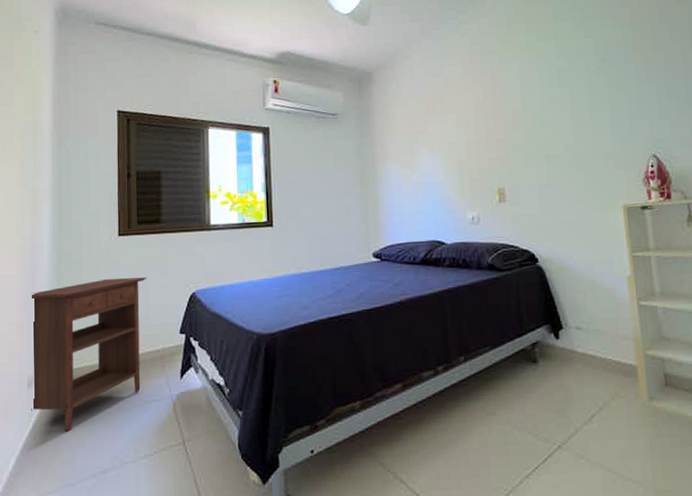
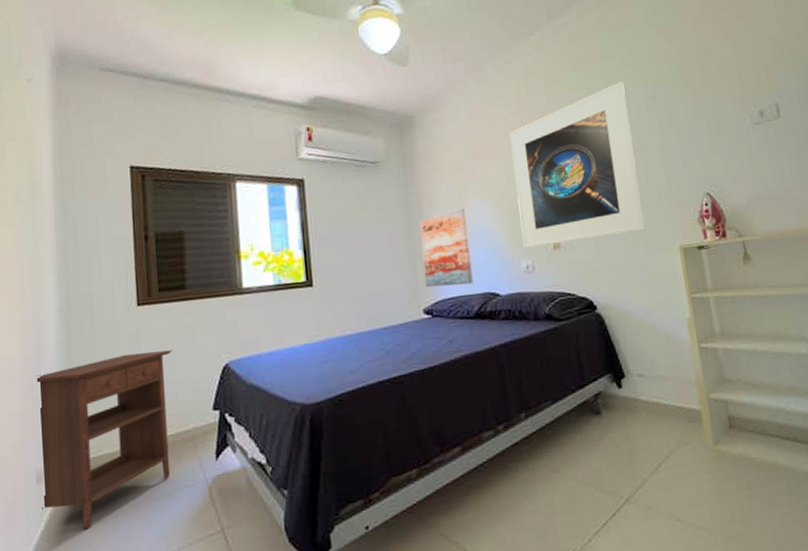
wall art: none [373,160,421,233] -> present [419,208,474,288]
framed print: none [462,44,590,201] -> present [510,82,645,249]

